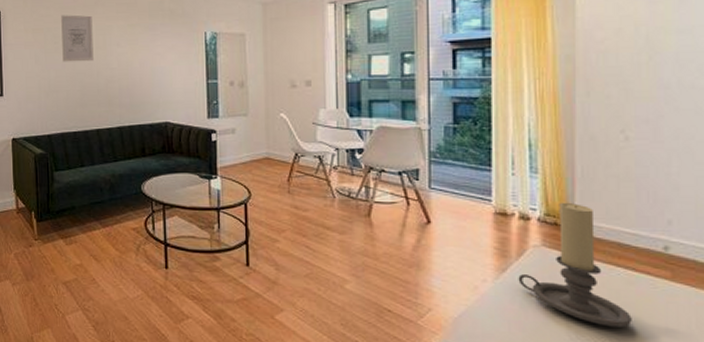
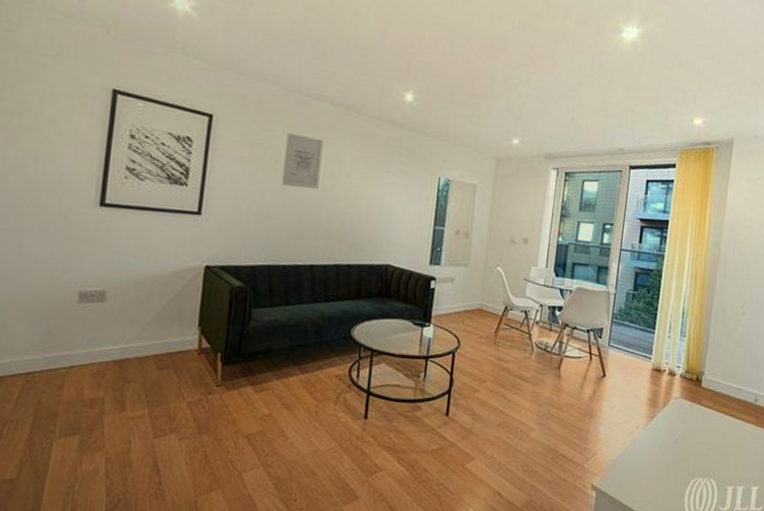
candle holder: present [518,202,632,328] -> none [661,361,729,463]

